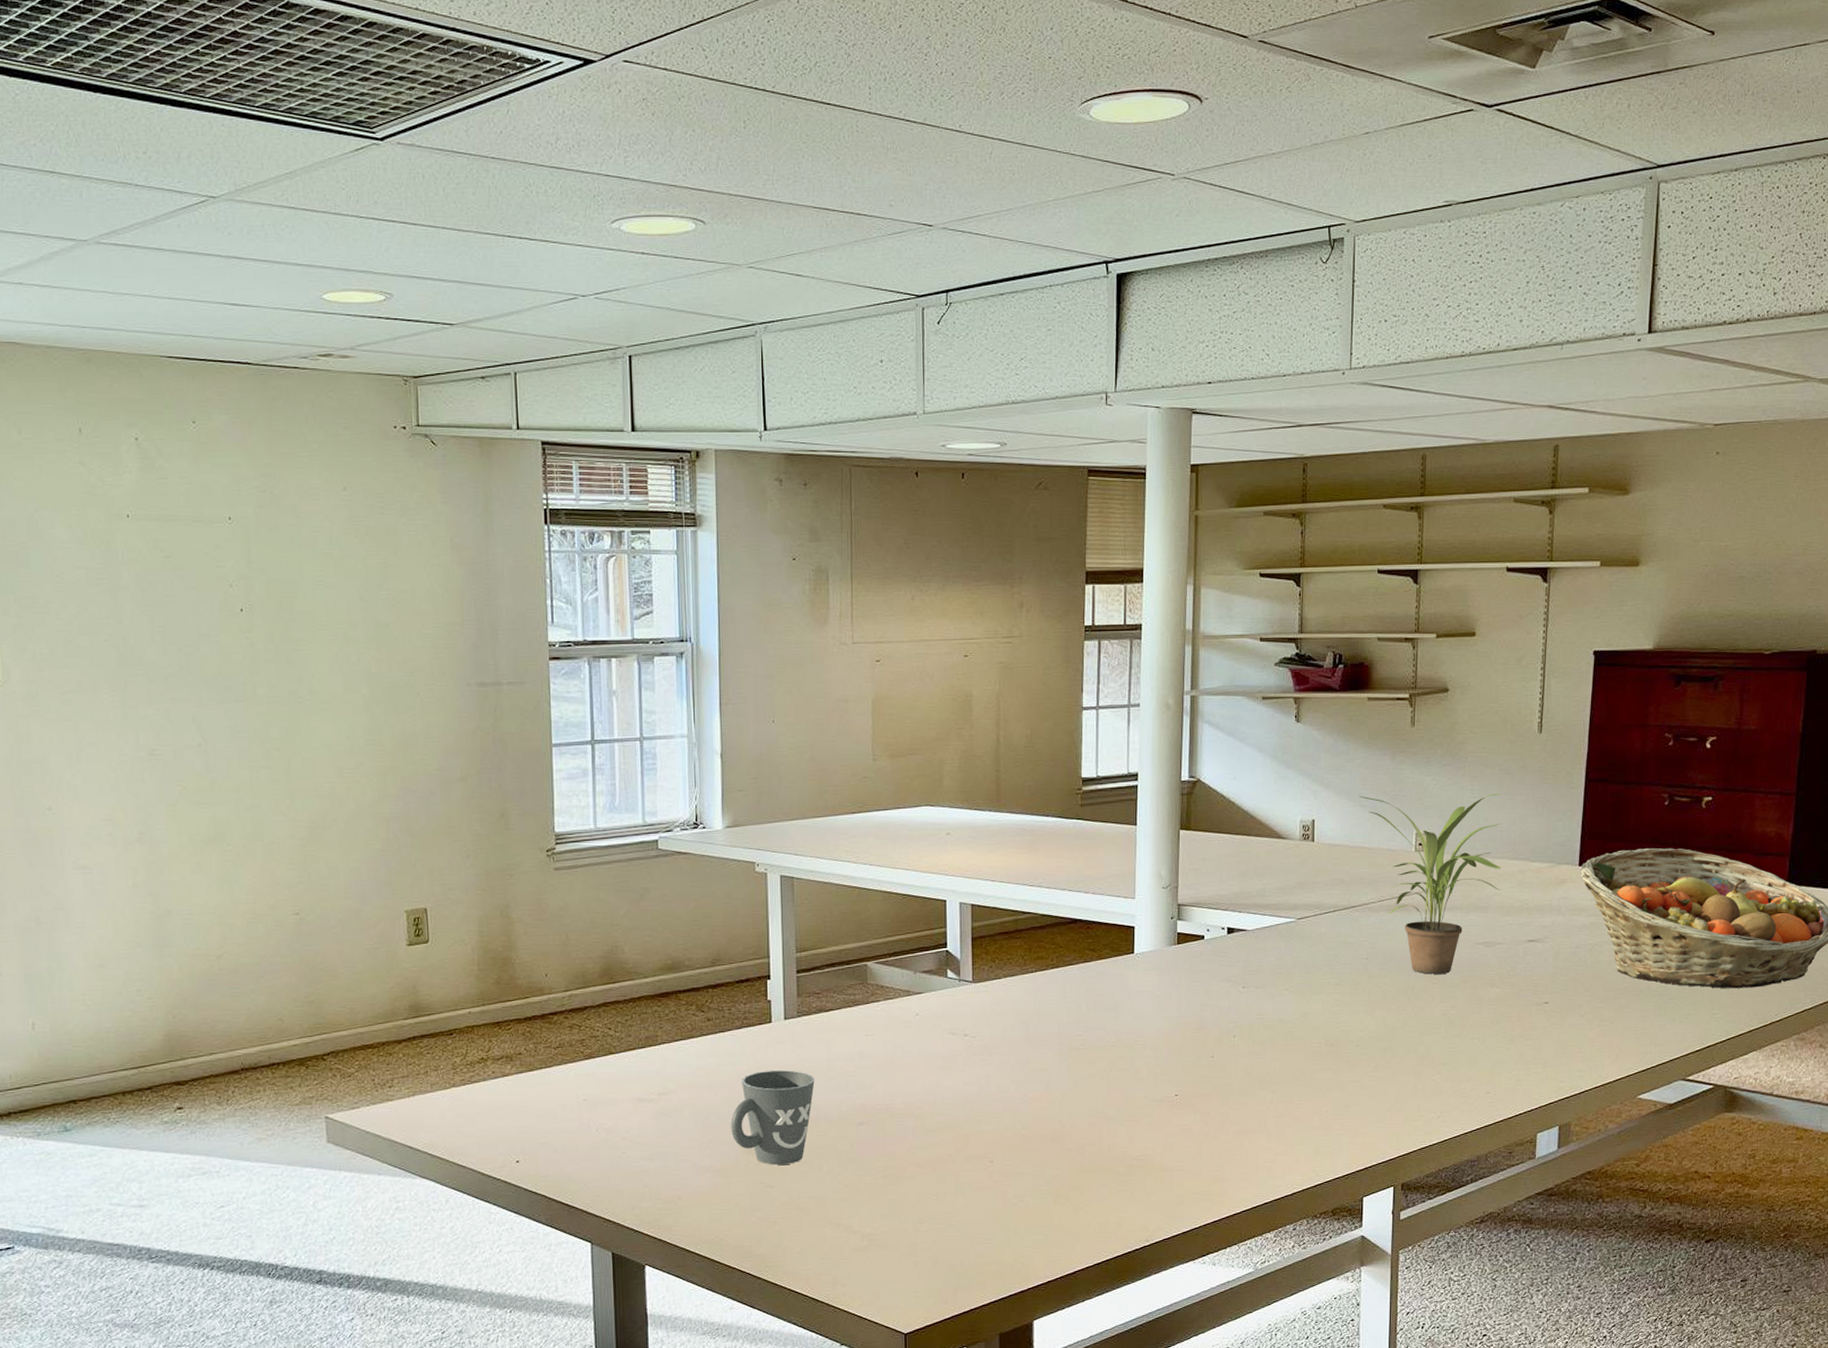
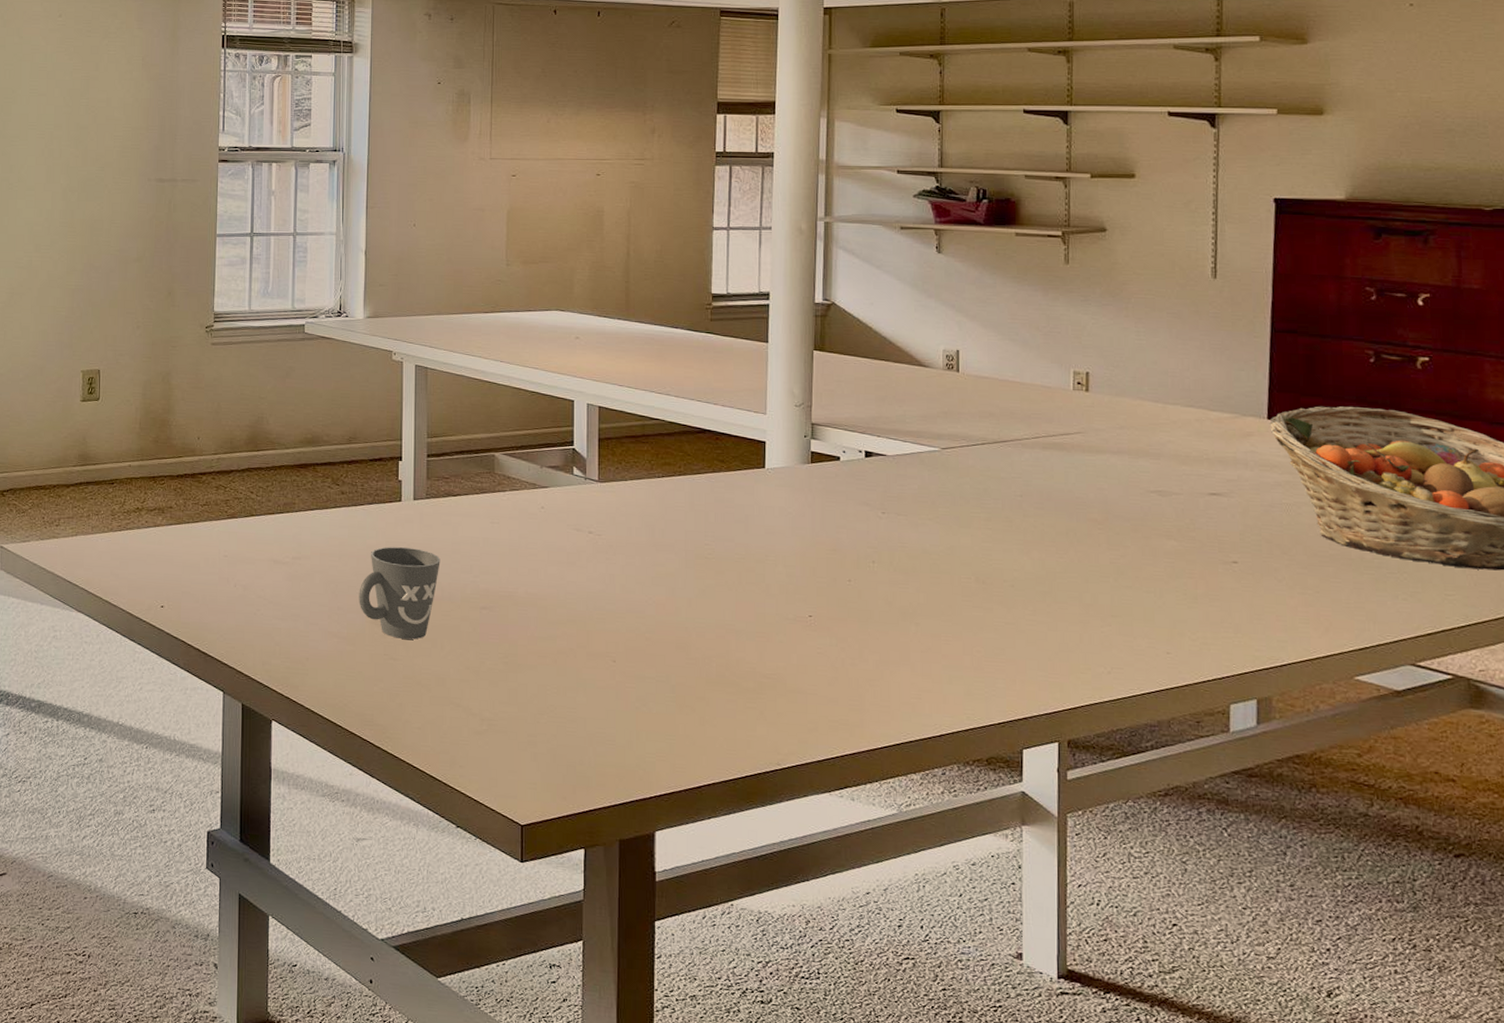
potted plant: present [1359,794,1501,974] -> none [1008,329,1175,520]

